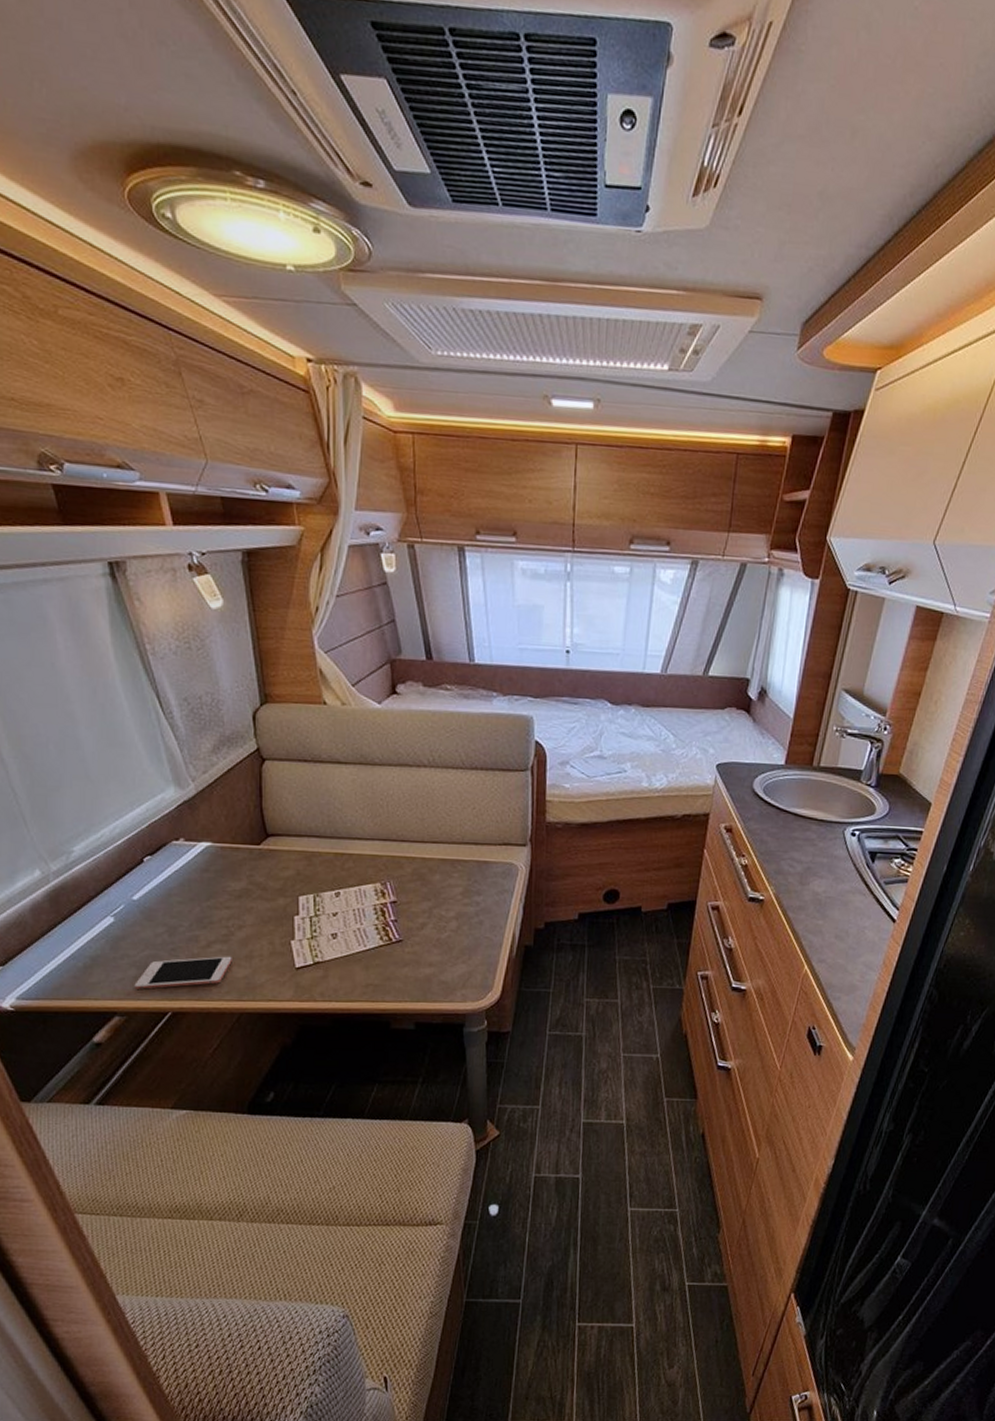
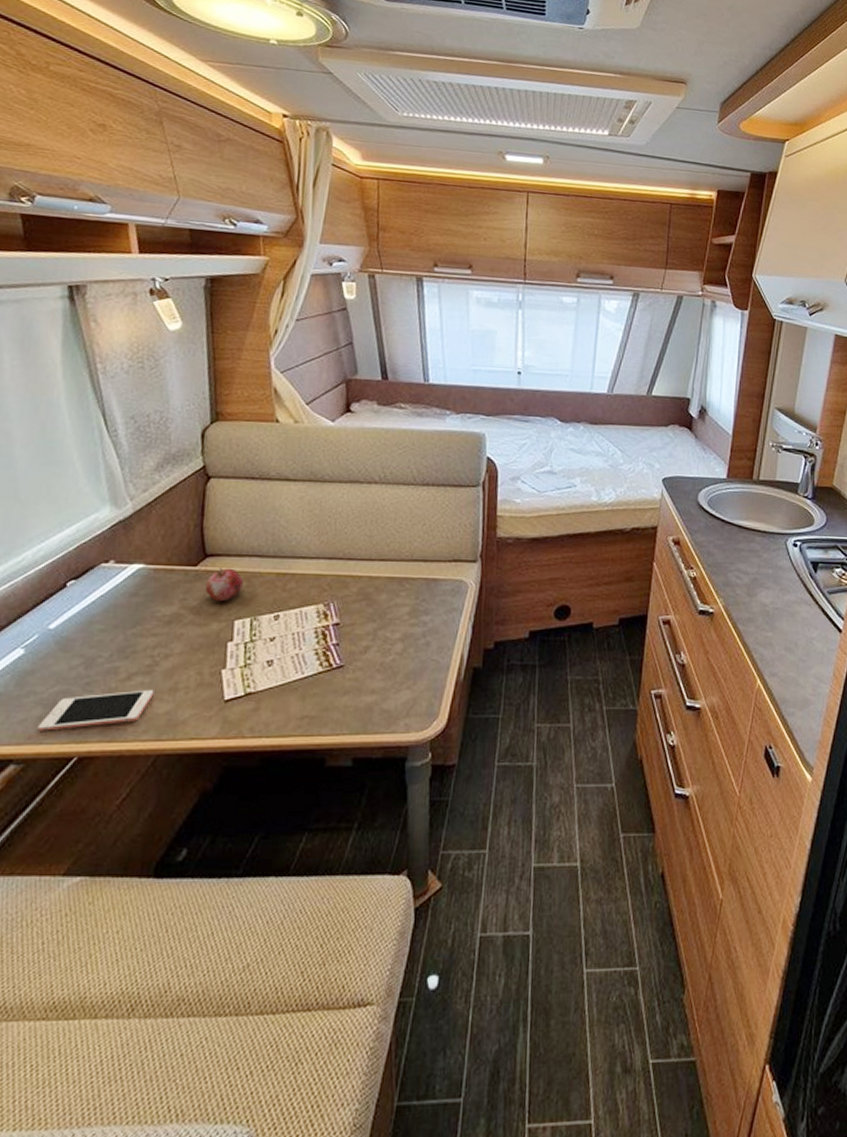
fruit: none [269,847,304,879] -> present [205,568,243,602]

